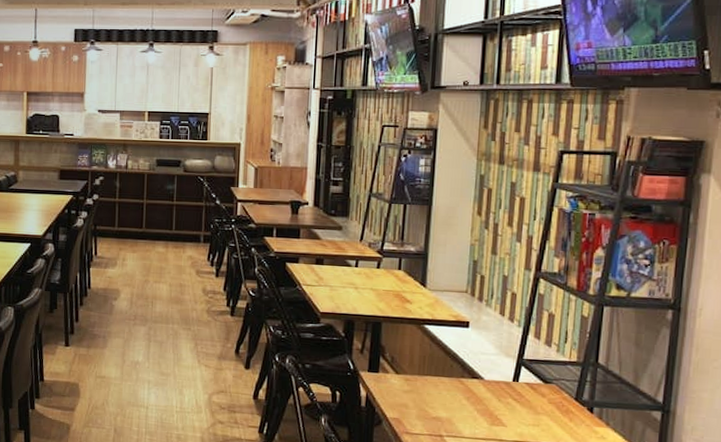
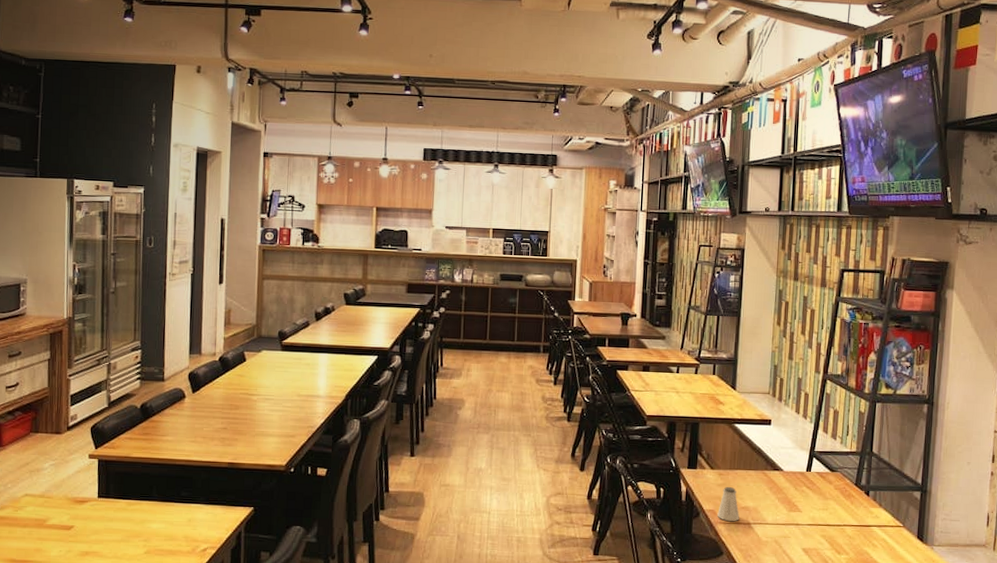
saltshaker: none [403,393,430,433] -> present [717,486,740,522]

